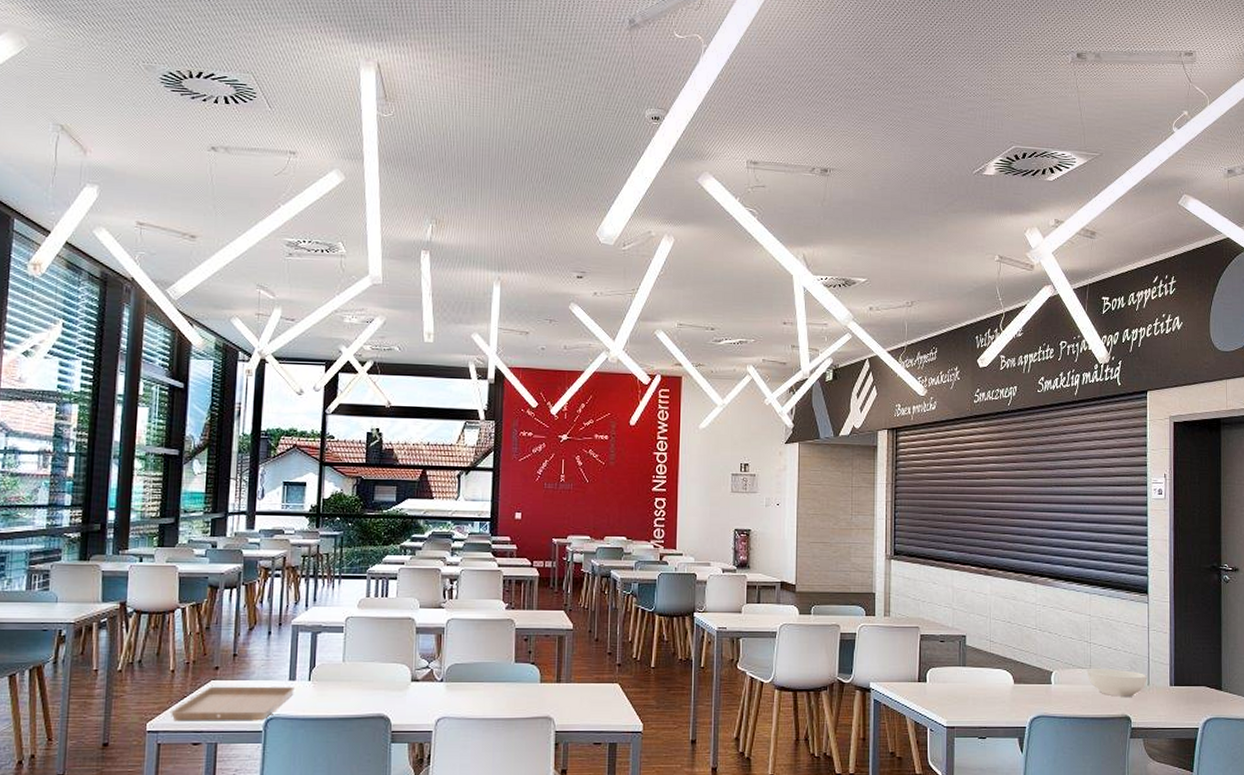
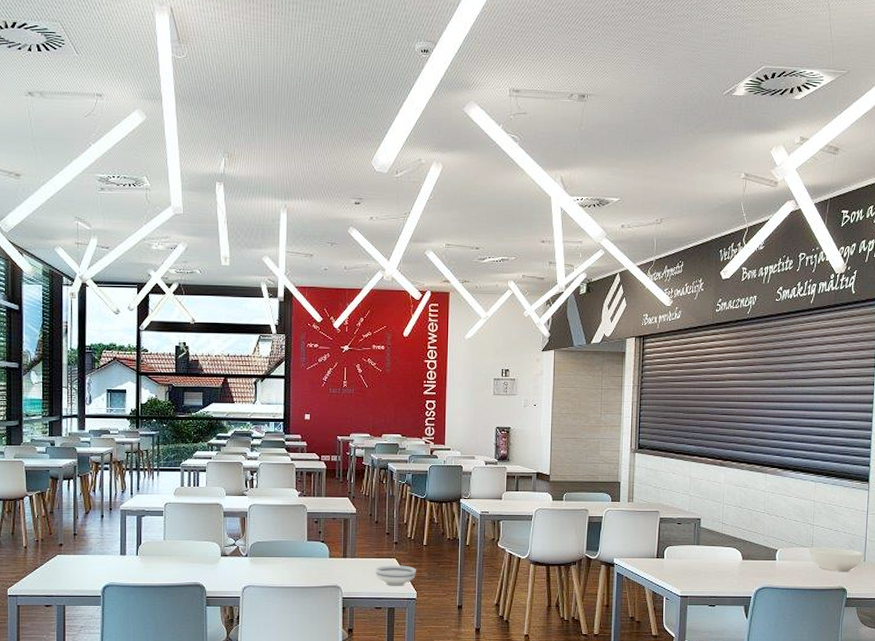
tray: present [171,686,295,721] -> none [26,560,125,588]
bowl: none [595,691,642,717] -> present [376,565,416,586]

